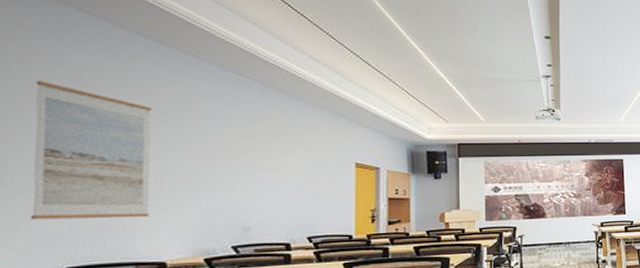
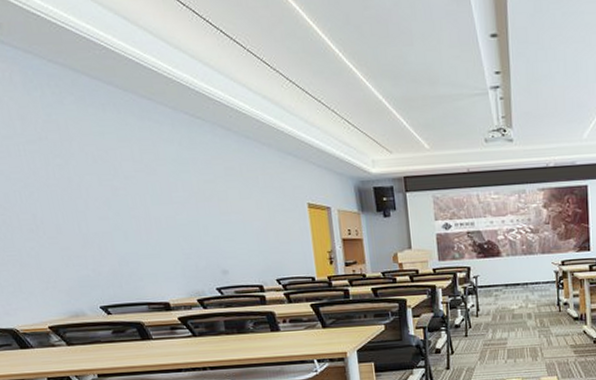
wall art: present [30,81,151,220] -> none [36,137,148,266]

